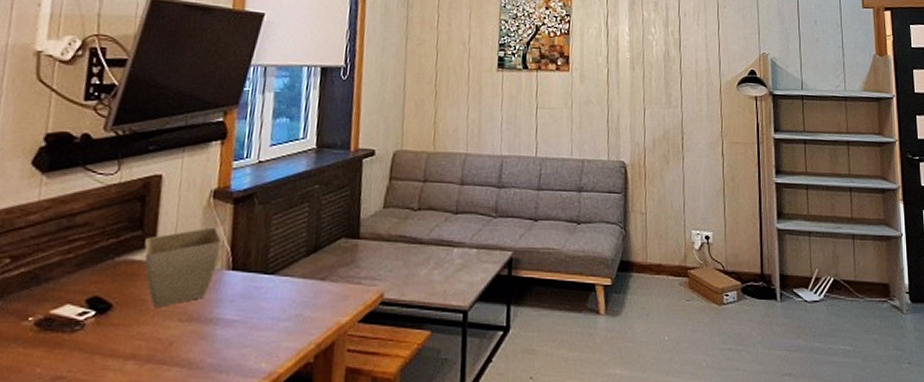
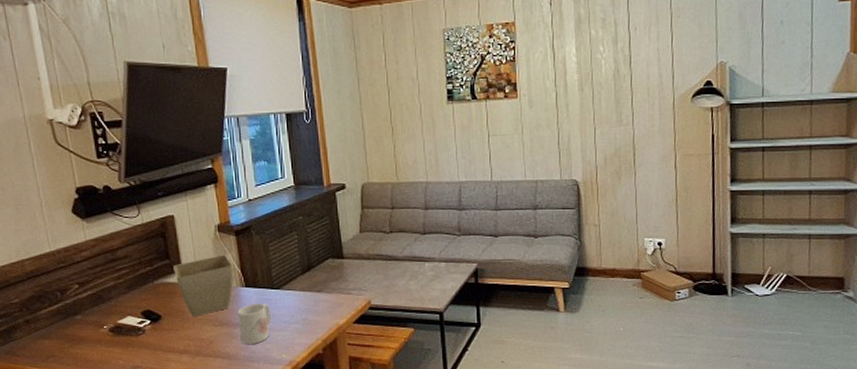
mug: none [210,293,258,349] -> present [237,304,271,345]

